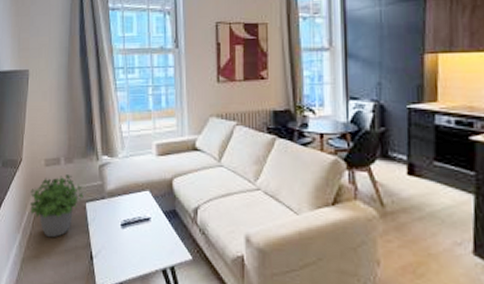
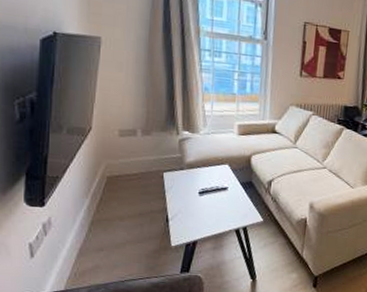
potted plant: present [29,175,84,238] -> none [100,146,162,203]

